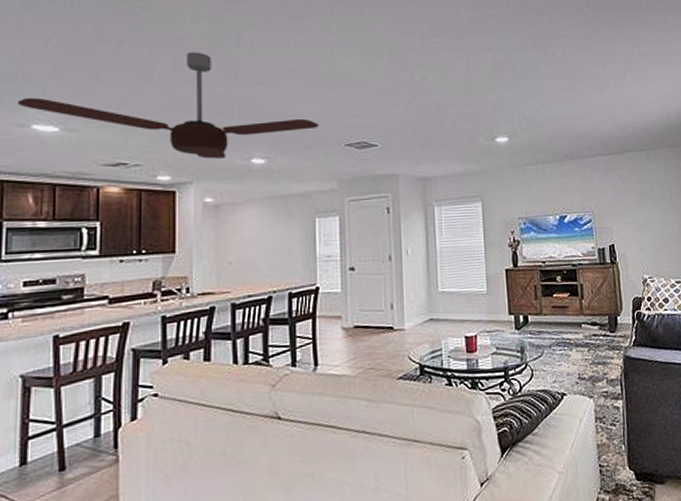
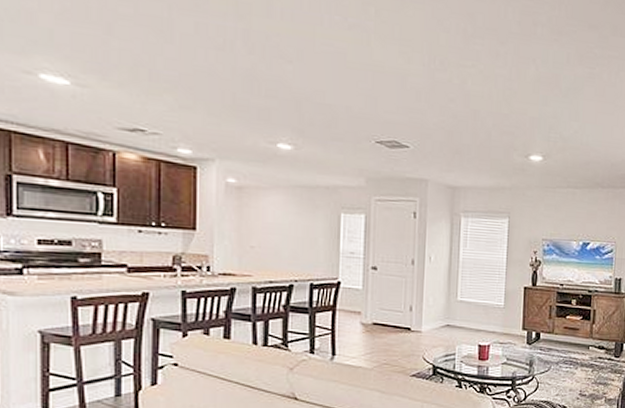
ceiling fan: present [17,52,319,159] -> none [21,15,350,139]

